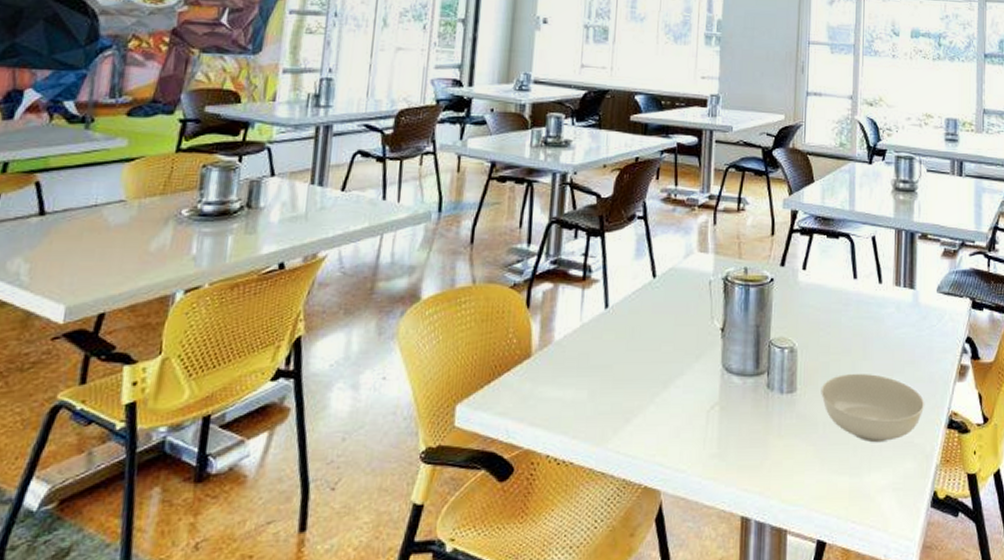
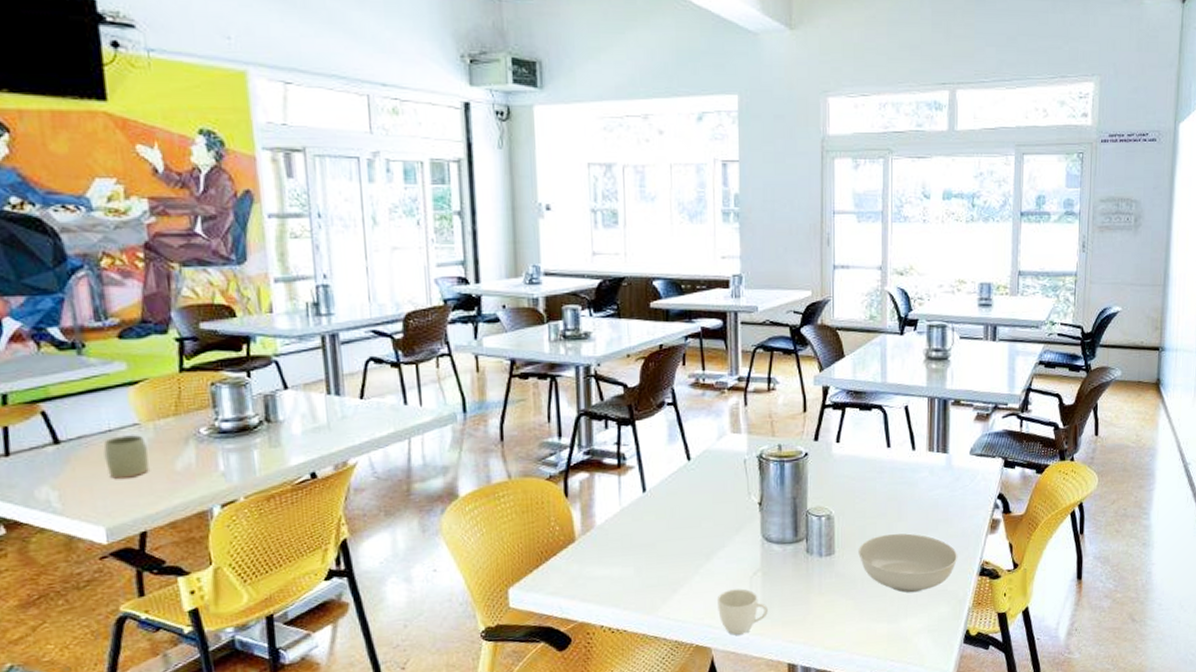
mug: none [83,211,128,255] -> present [103,435,149,479]
cup: none [671,424,723,478] -> present [718,589,768,635]

